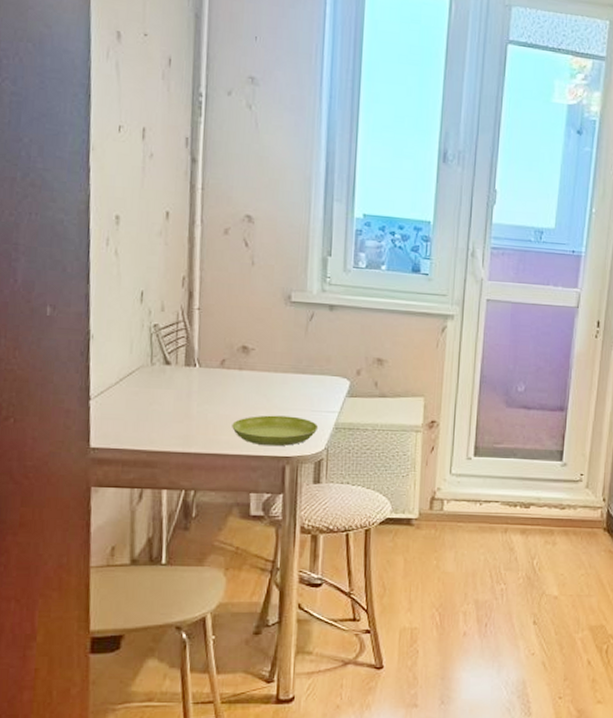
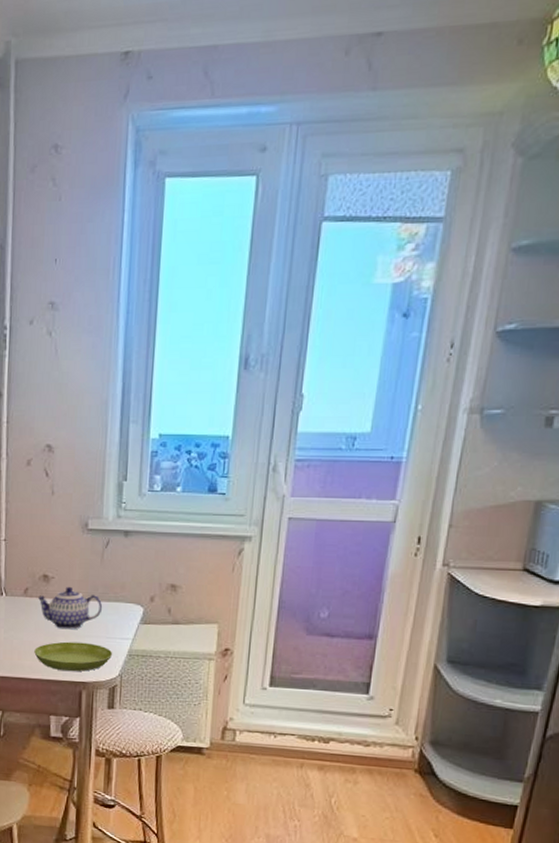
teapot: none [235,358,308,403] -> present [37,586,103,630]

